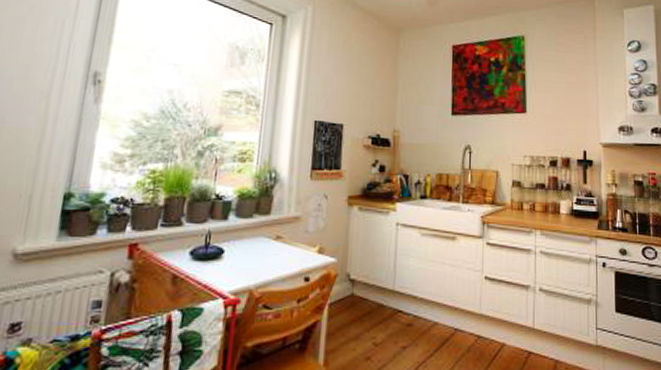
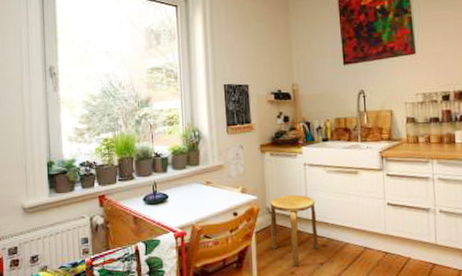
stool: none [347,259,405,350] -> present [270,194,318,267]

